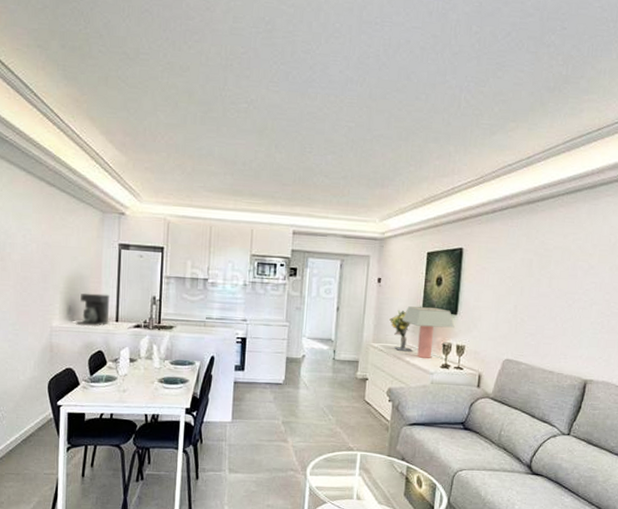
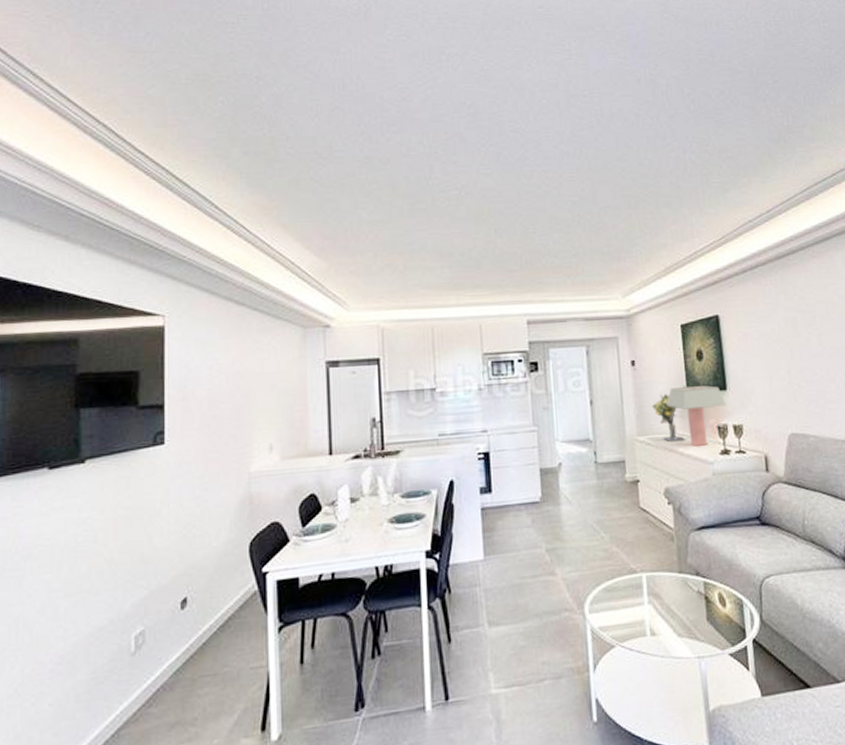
coffee maker: present [76,293,109,327] -> none [280,423,321,467]

